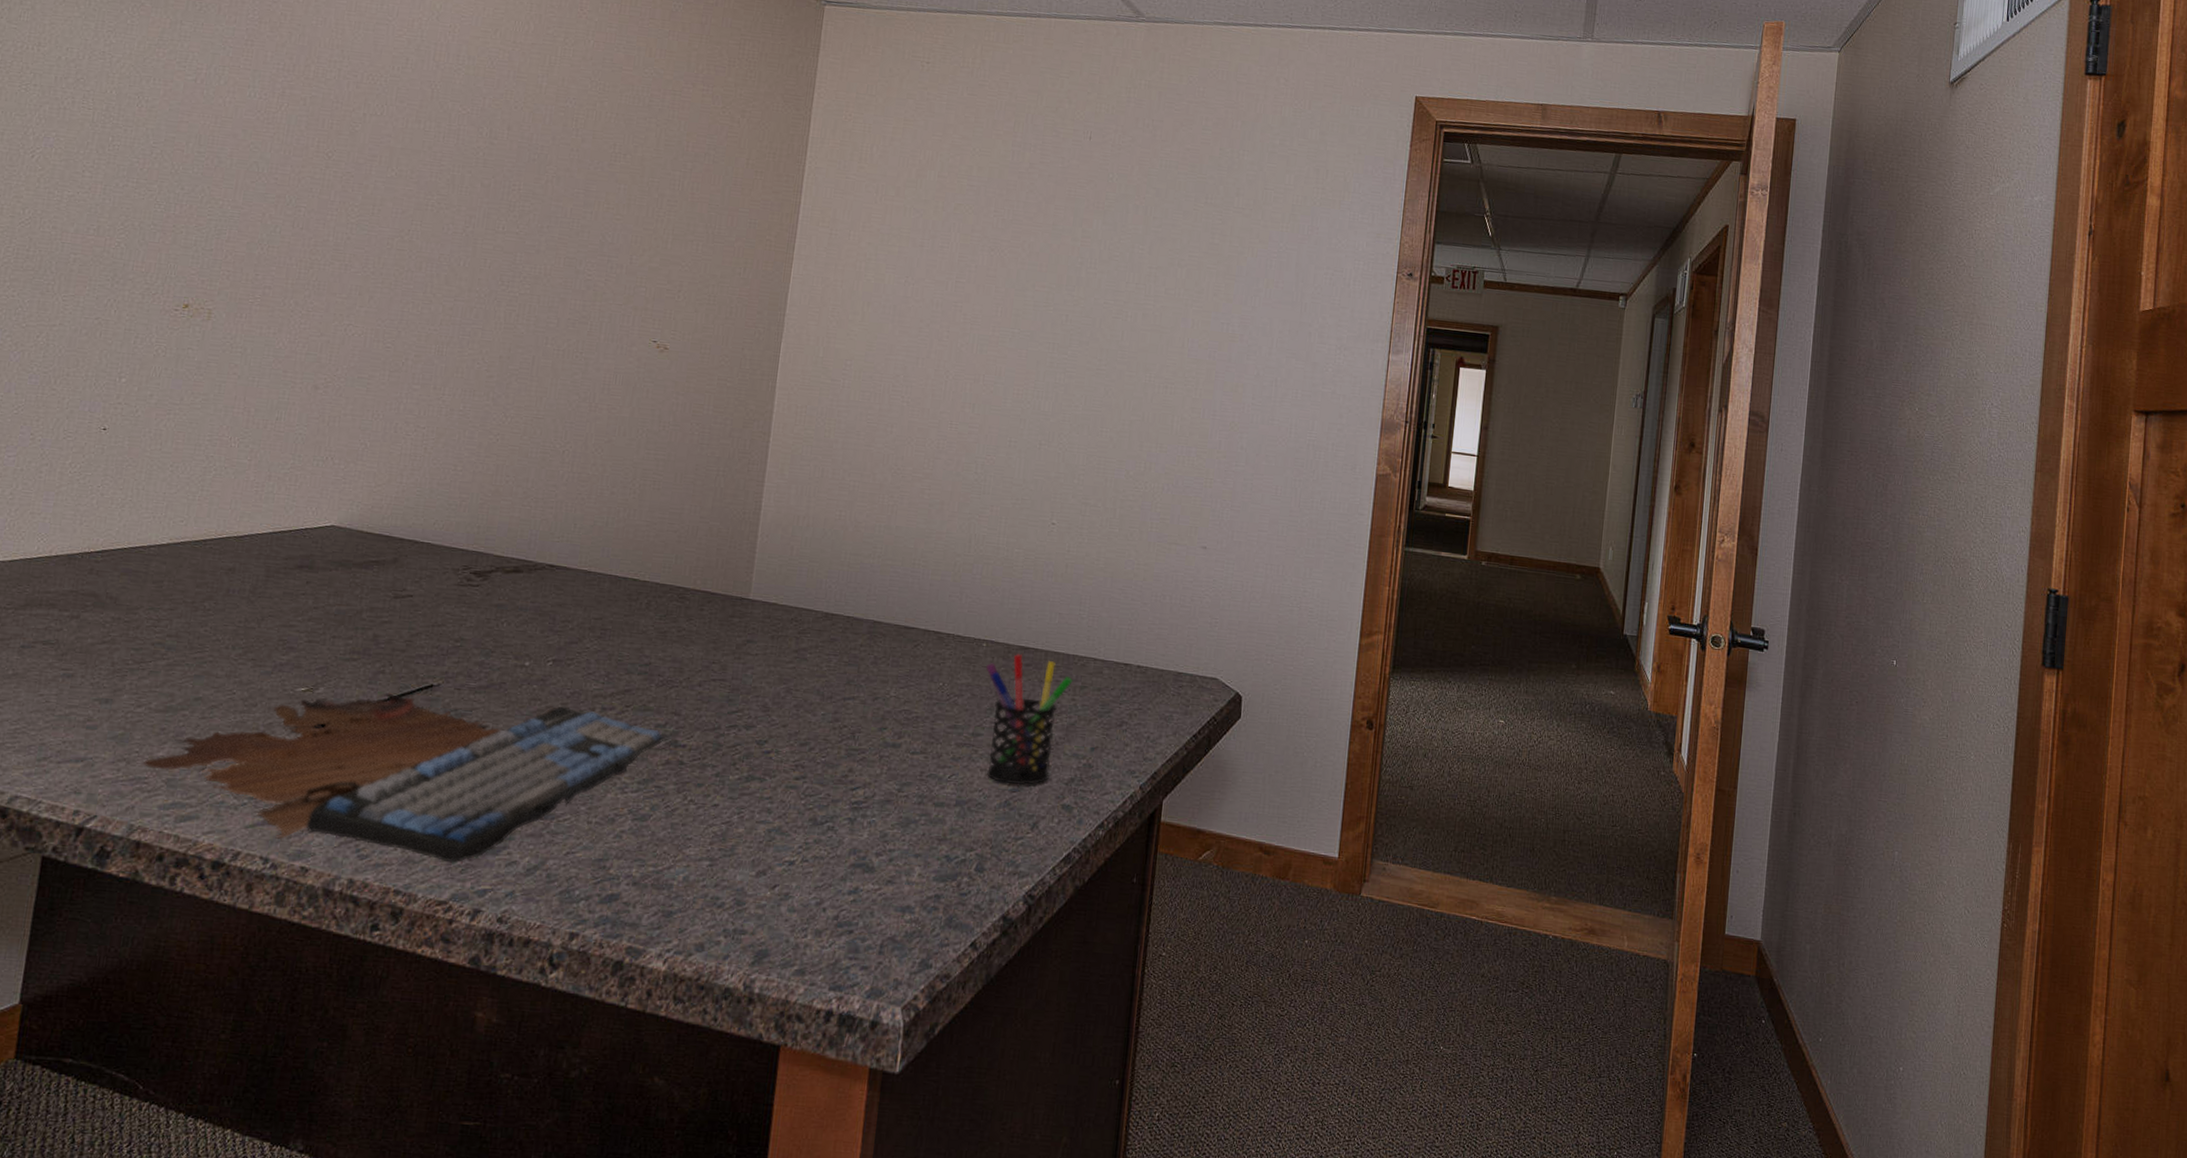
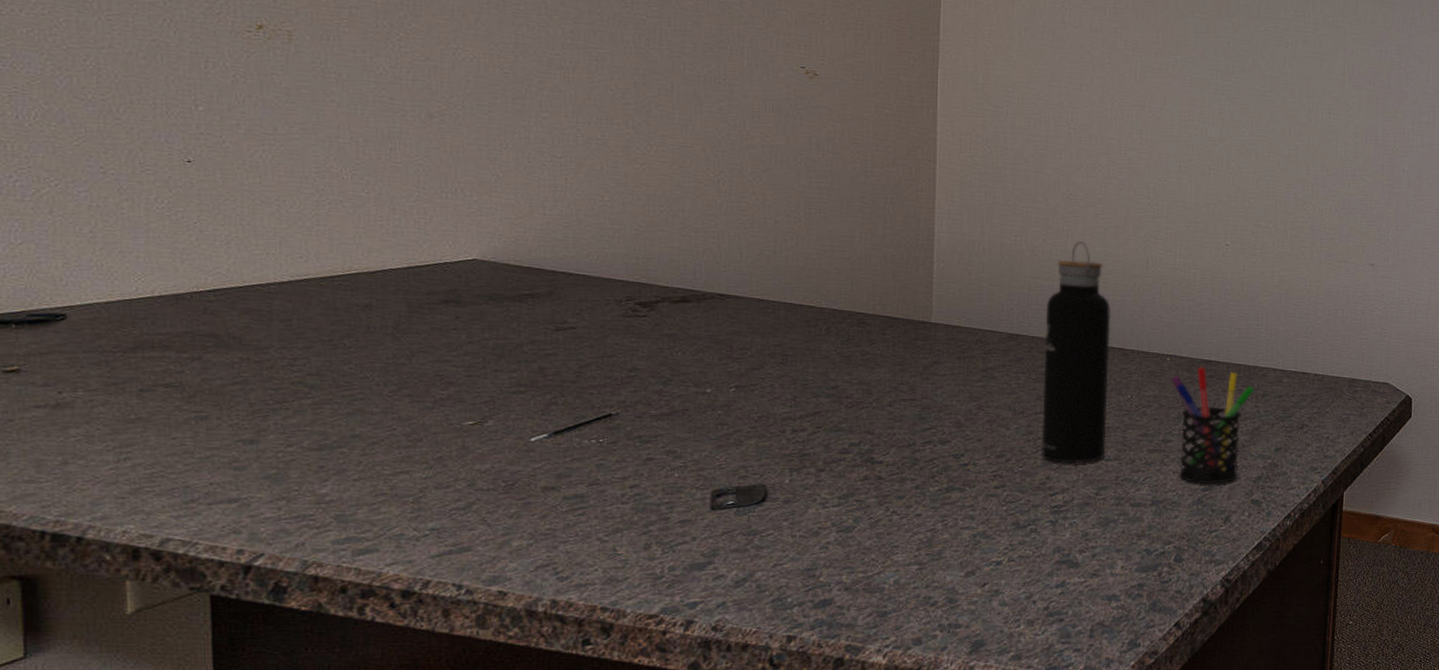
computer keyboard: present [142,692,666,863] -> none [304,423,862,580]
water bottle: none [846,517,930,756] -> present [1041,241,1112,464]

